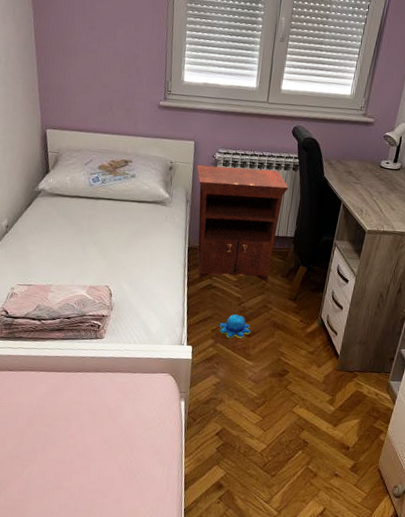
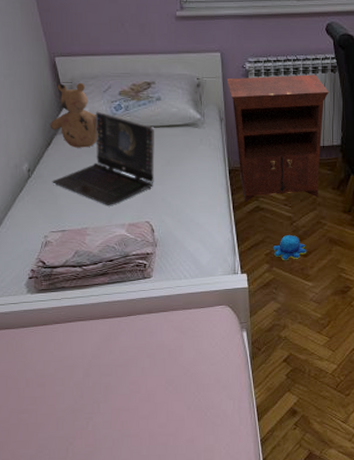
laptop: none [26,180,126,267] -> present [52,111,155,205]
teddy bear: none [32,152,75,212] -> present [50,82,97,148]

